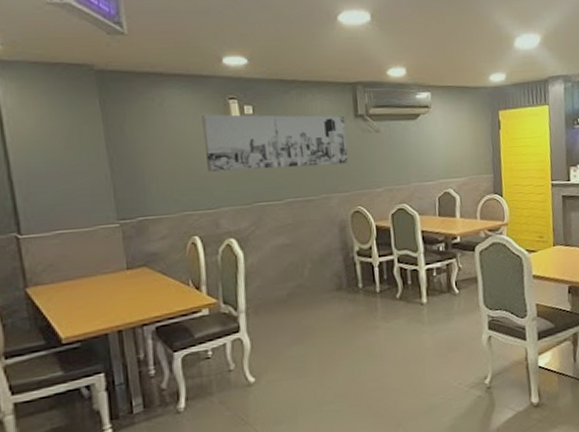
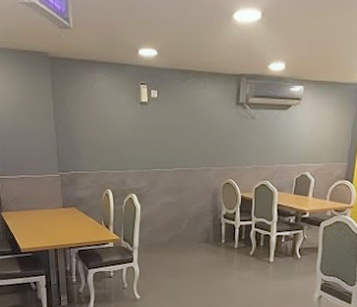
wall art: present [202,114,349,172] -> none [120,96,228,143]

